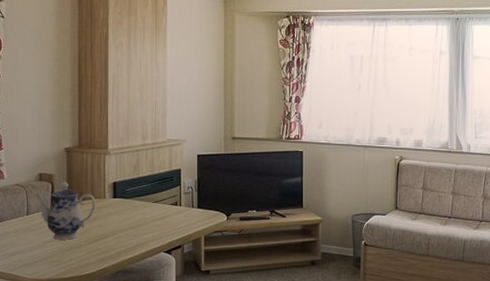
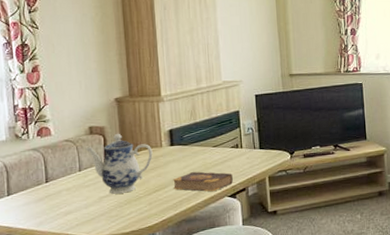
book: none [113,225,170,246] -> present [173,171,233,192]

